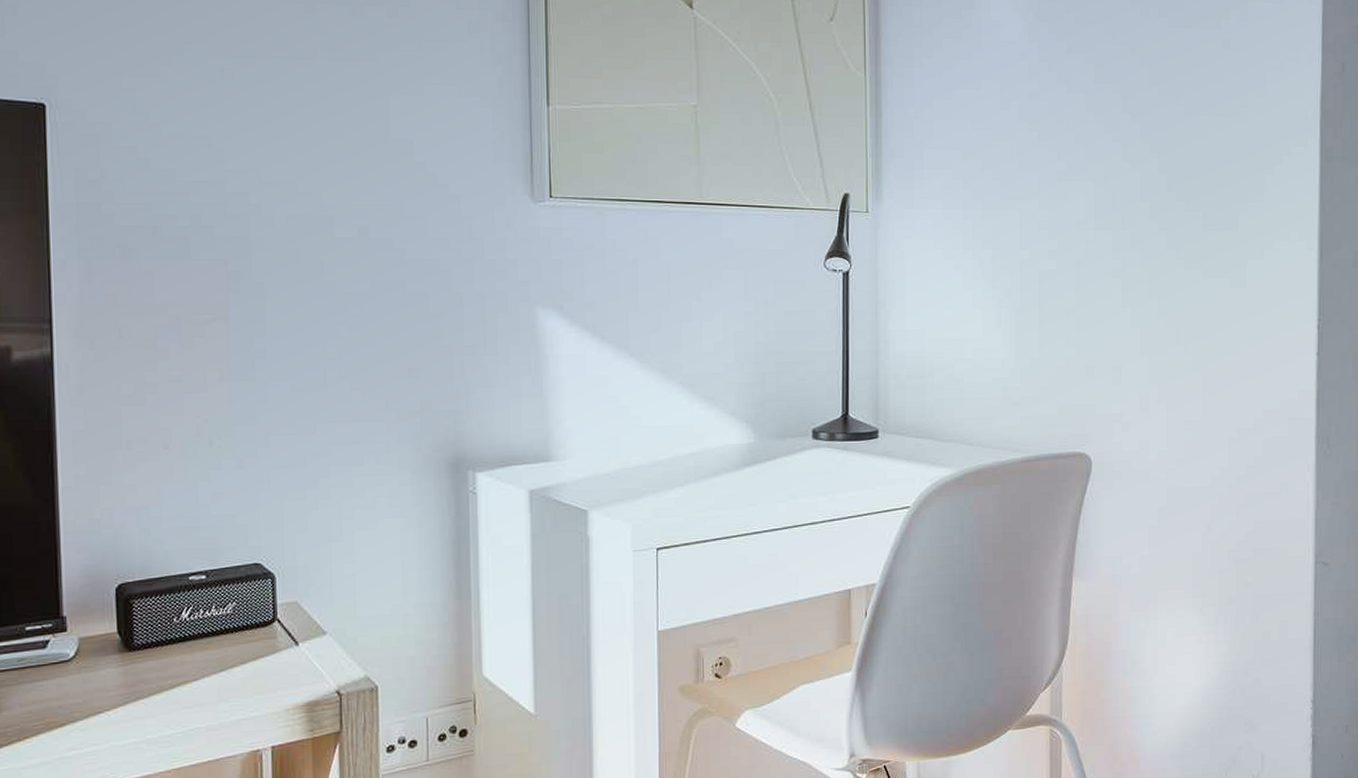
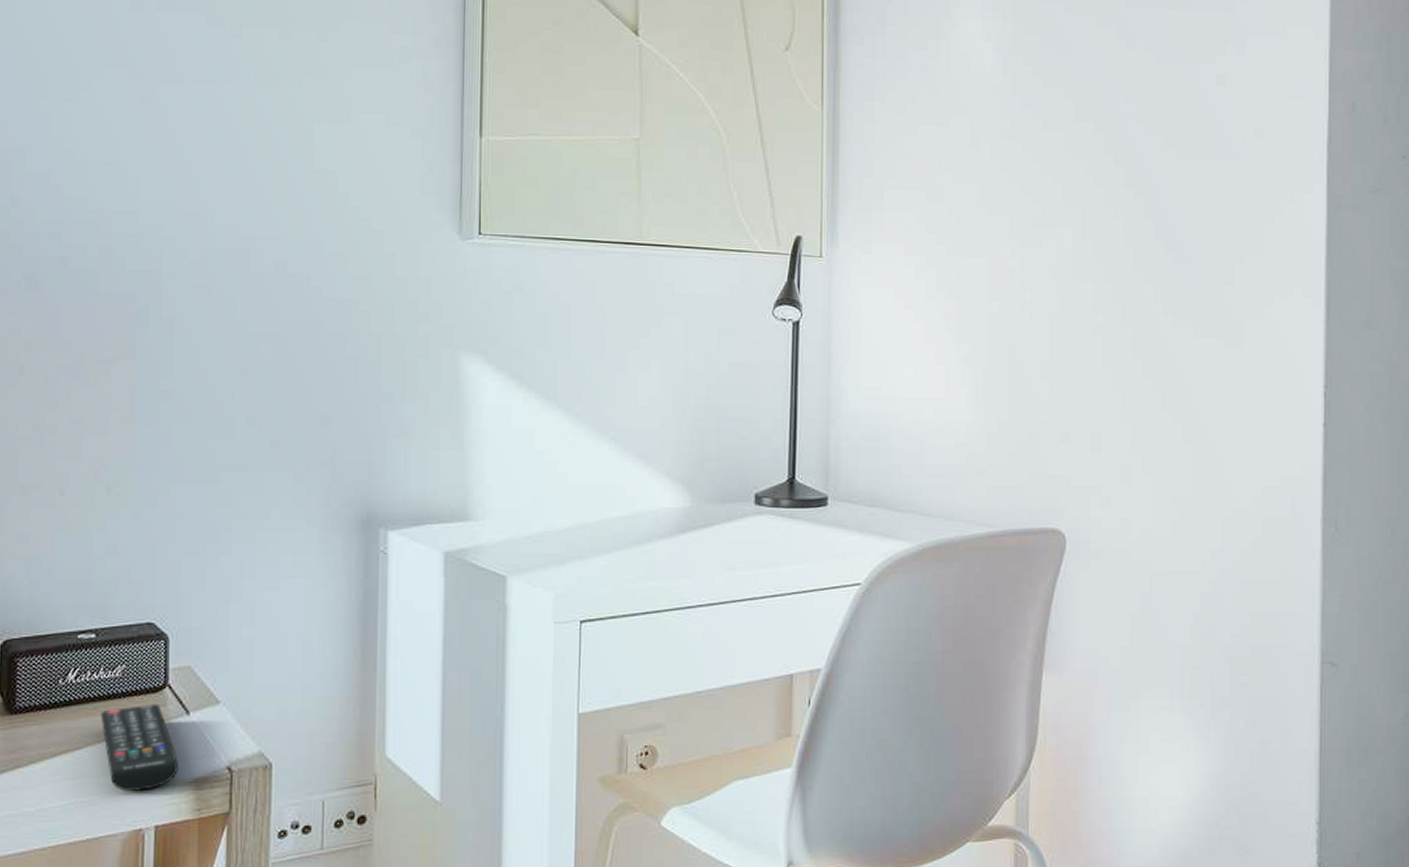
remote control: none [214,636,290,717] -> present [100,703,178,791]

